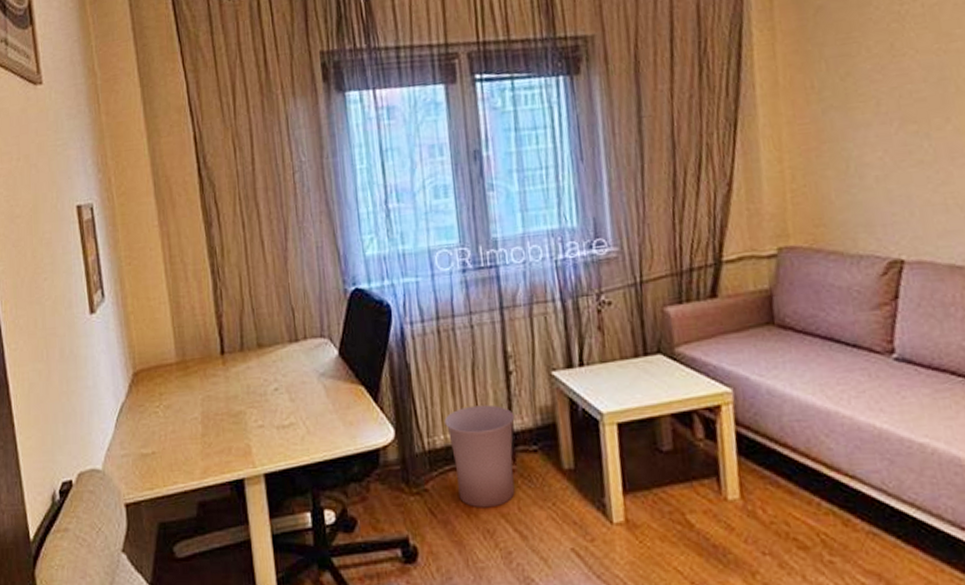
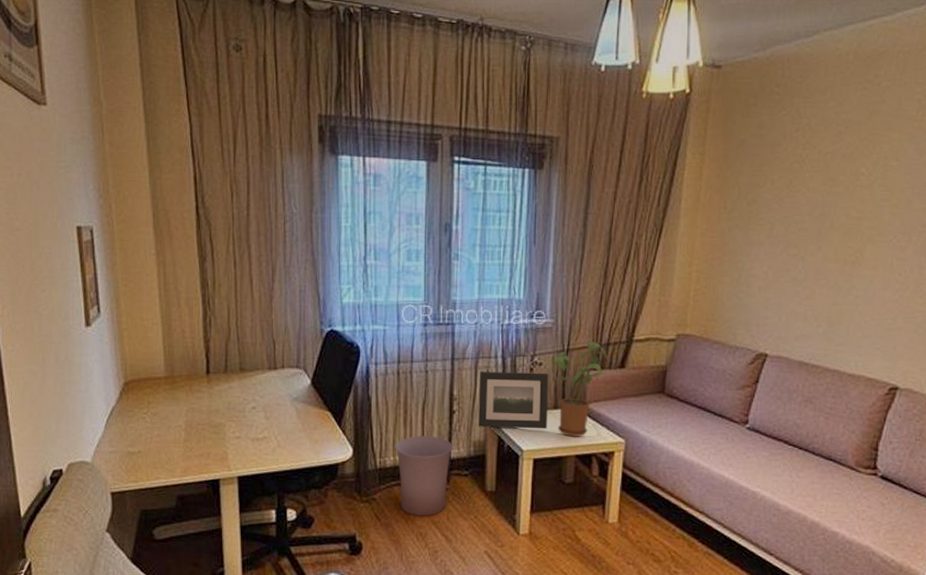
picture frame: none [535,313,629,389] -> present [478,372,549,429]
house plant: none [624,269,693,391] -> present [552,342,607,437]

